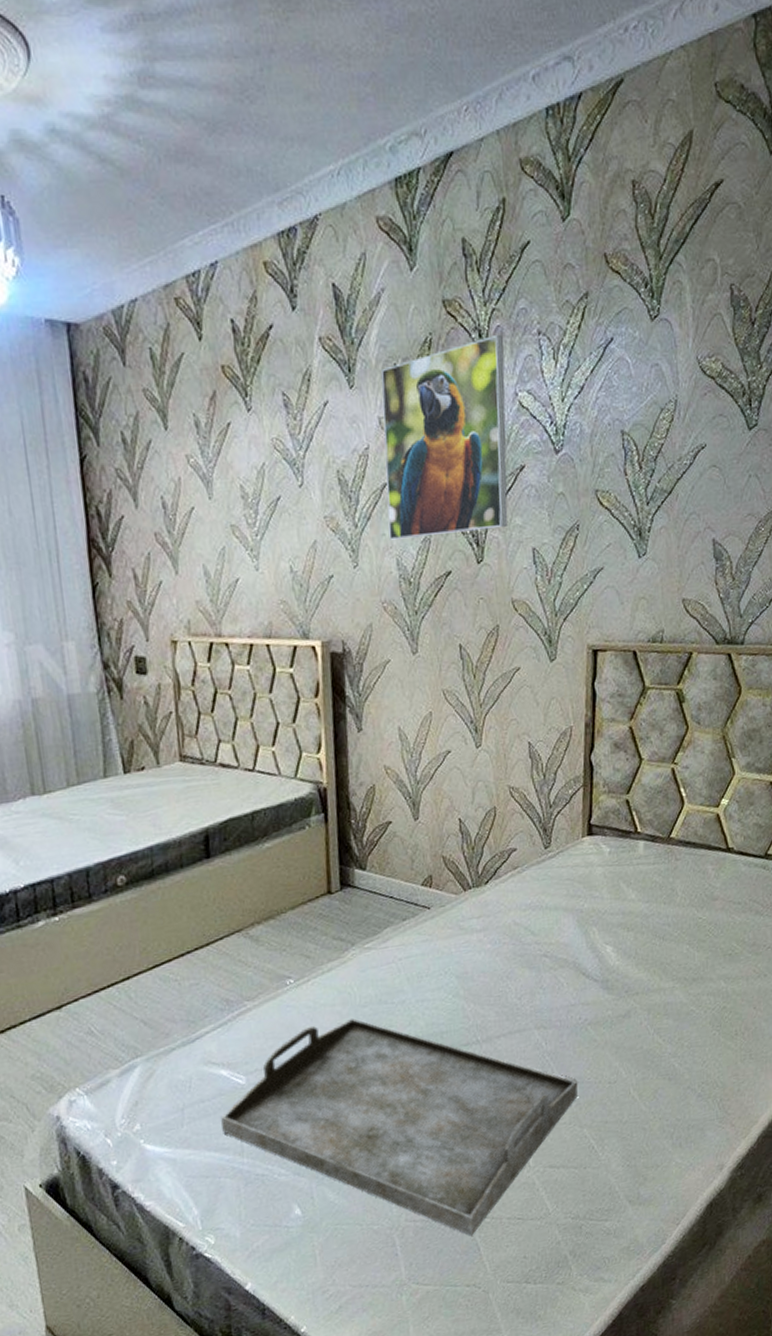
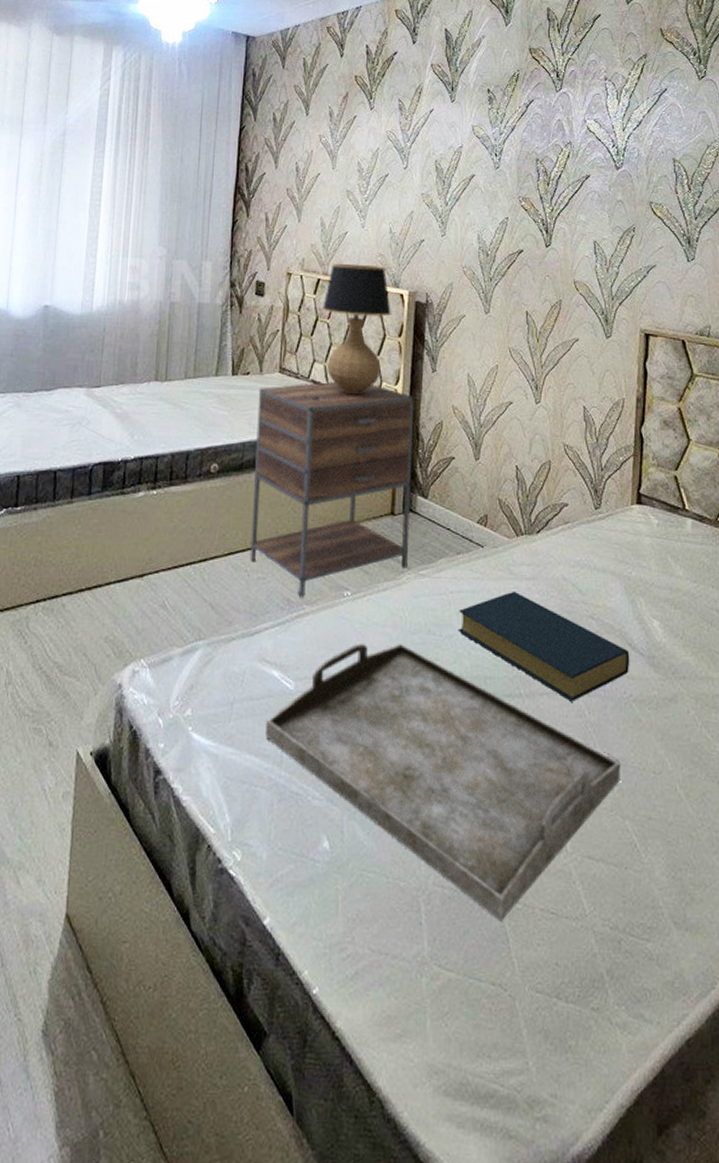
nightstand: none [158,756,351,995] -> present [250,382,414,597]
table lamp: none [189,615,305,786] -> present [285,263,392,400]
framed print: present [380,334,508,540] -> none [473,76,577,222]
hardback book: none [410,945,585,1038] -> present [458,591,630,702]

